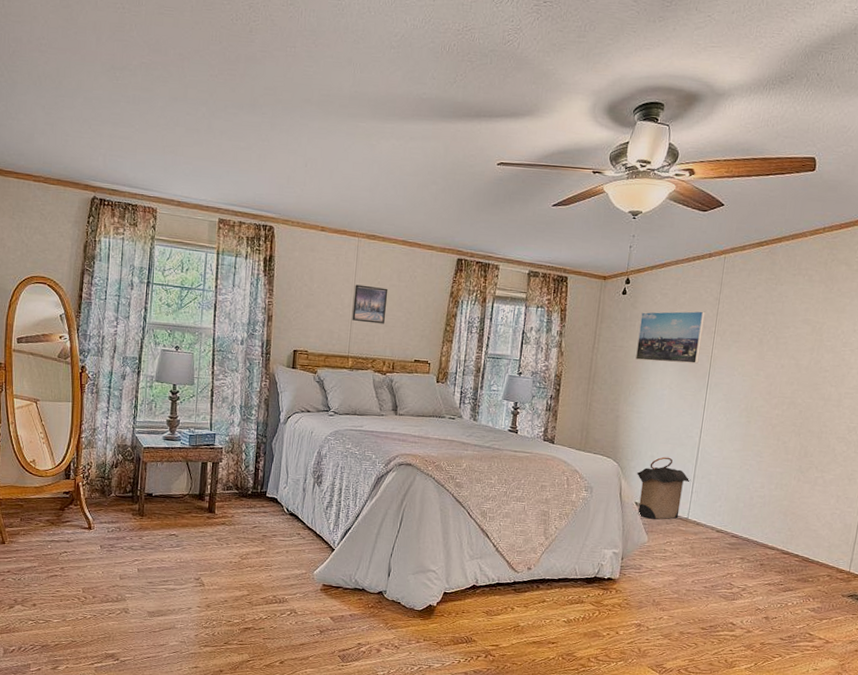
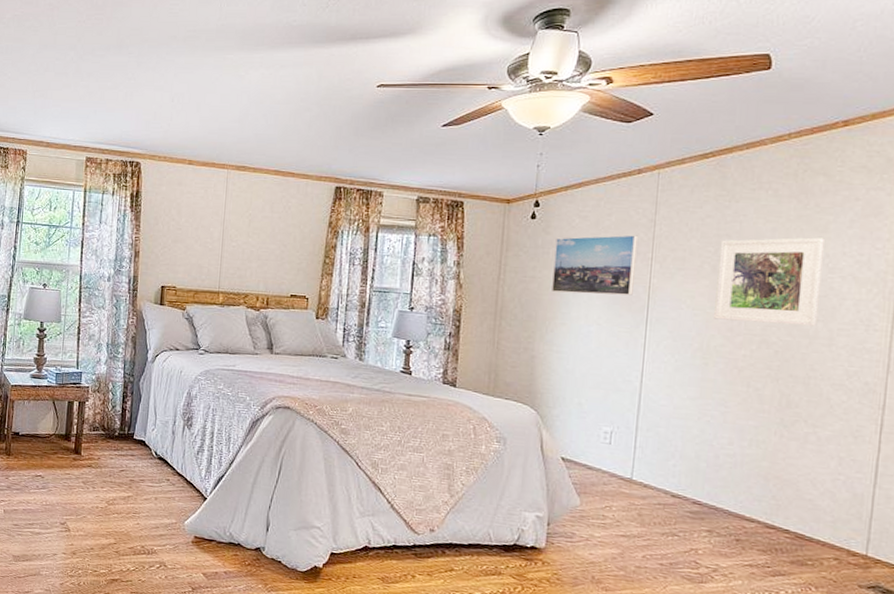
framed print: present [352,284,388,324] -> none [222,217,261,258]
laundry hamper: present [636,456,692,520] -> none [560,404,634,479]
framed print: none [758,317,842,391] -> present [714,237,825,327]

